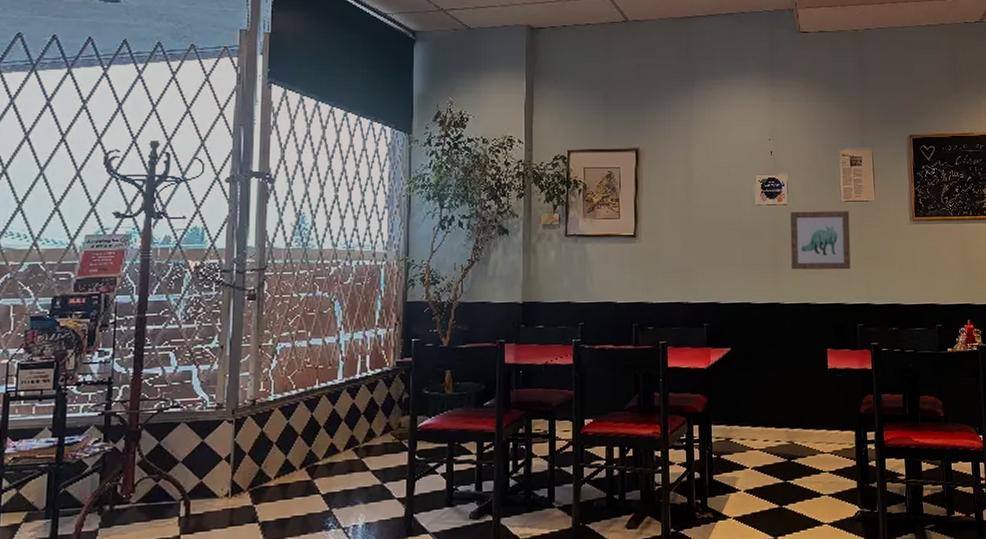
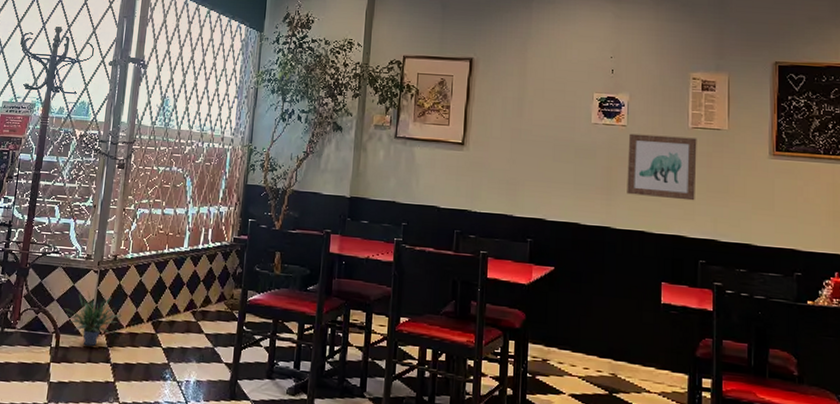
potted plant: none [192,445,268,509] -> present [63,290,122,347]

